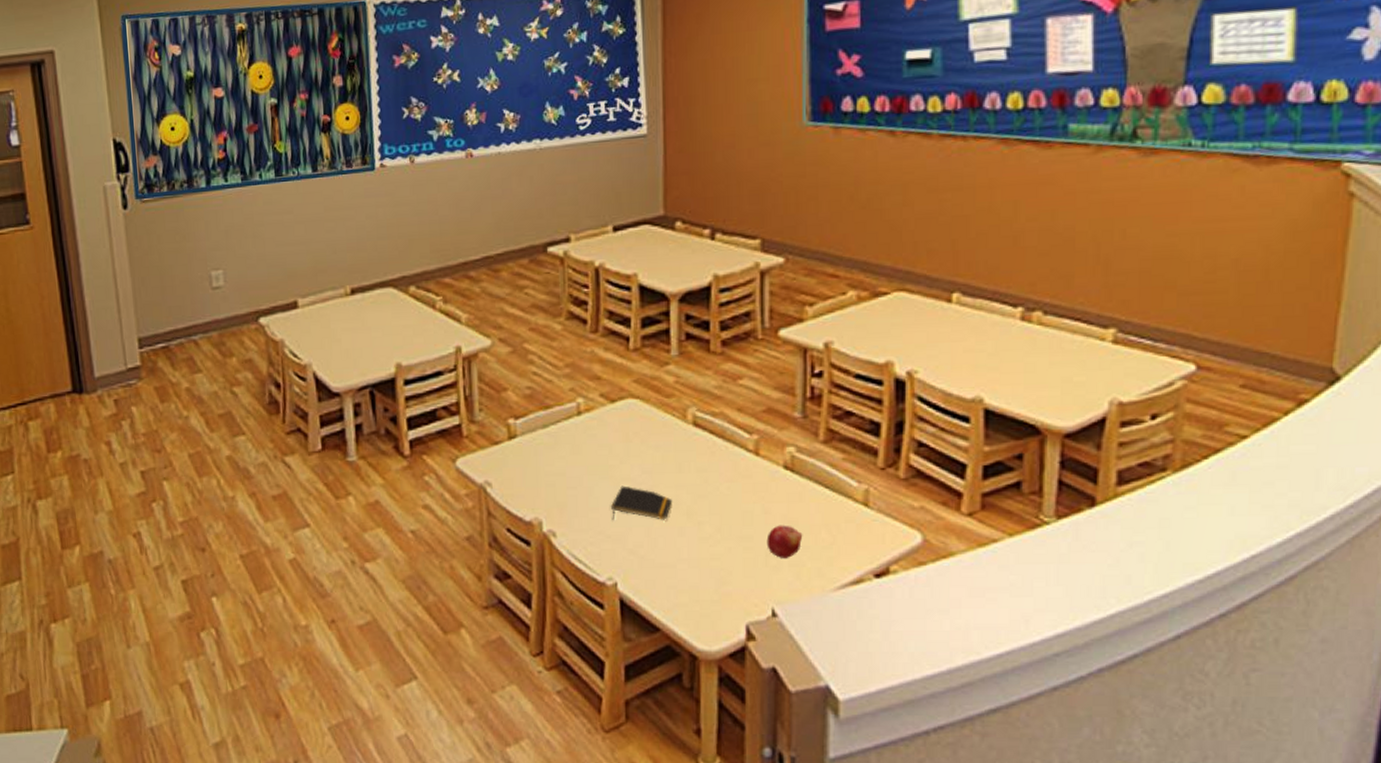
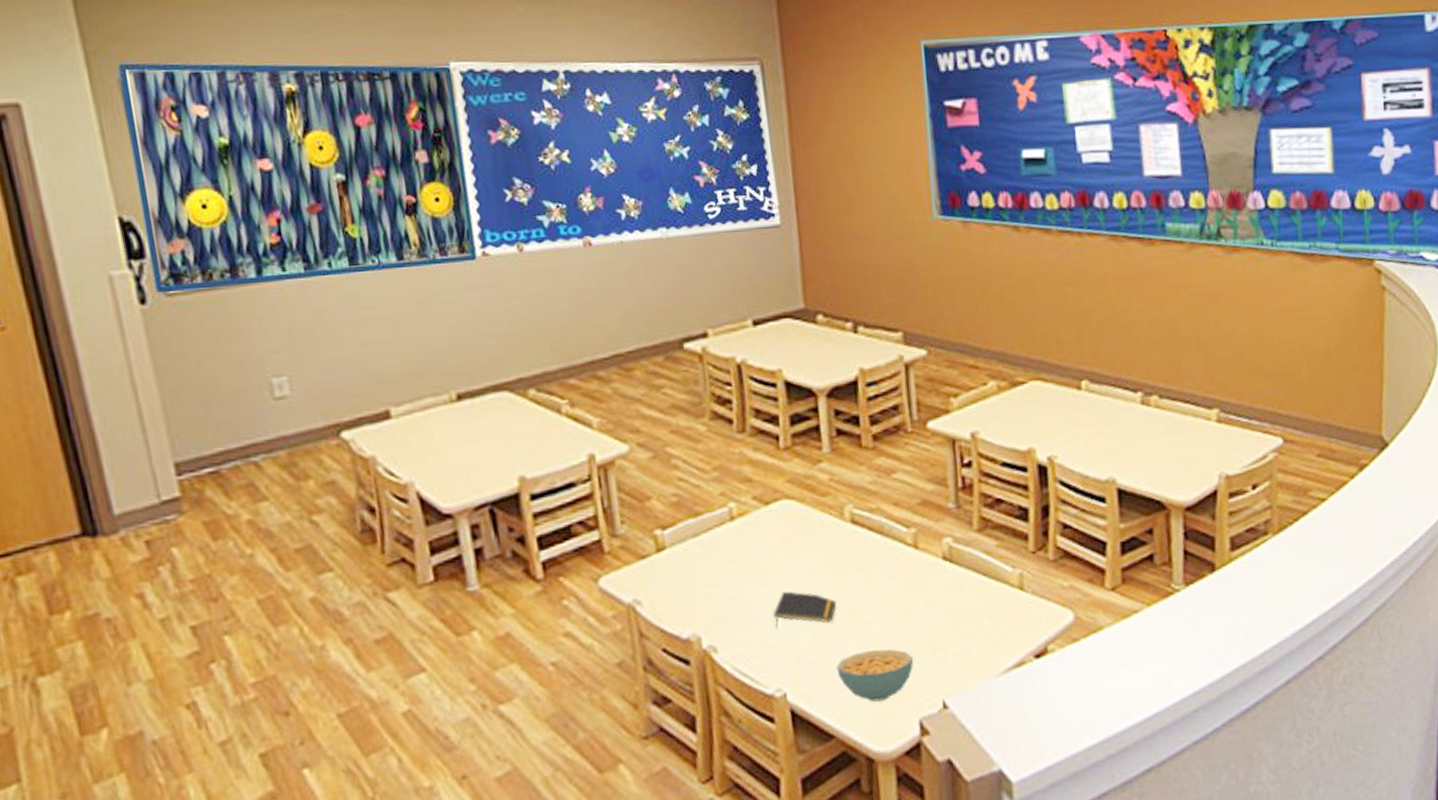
cereal bowl: none [667,551,746,601] -> present [836,649,914,702]
fruit: present [766,525,803,558] -> none [932,615,966,649]

